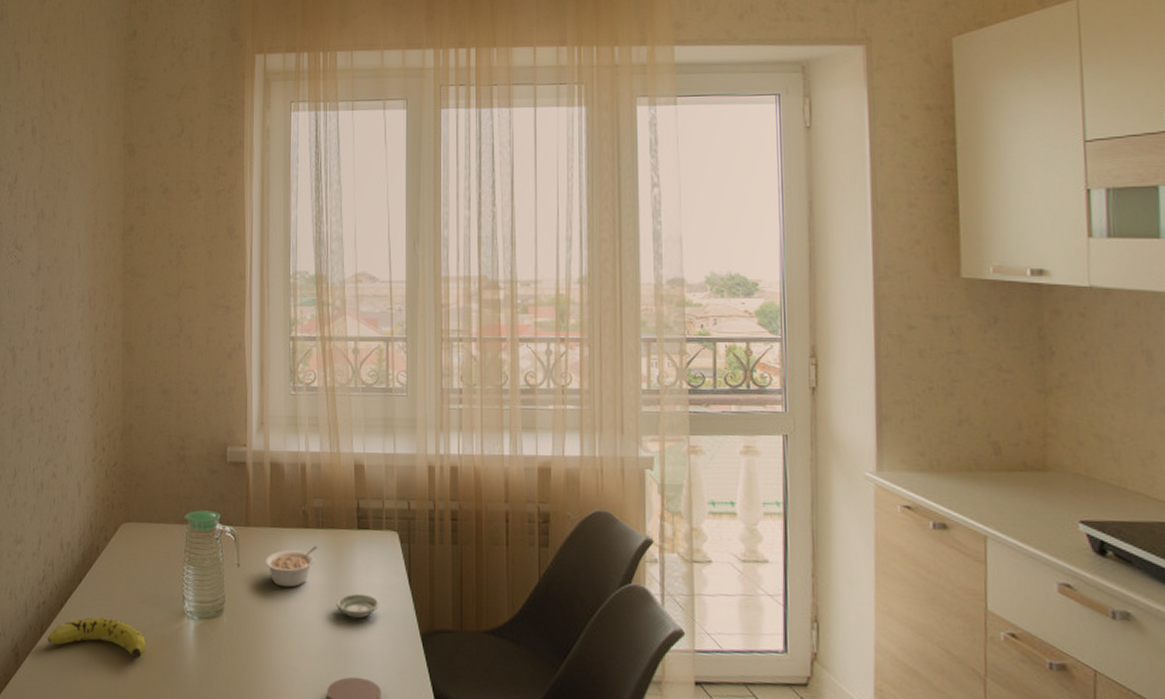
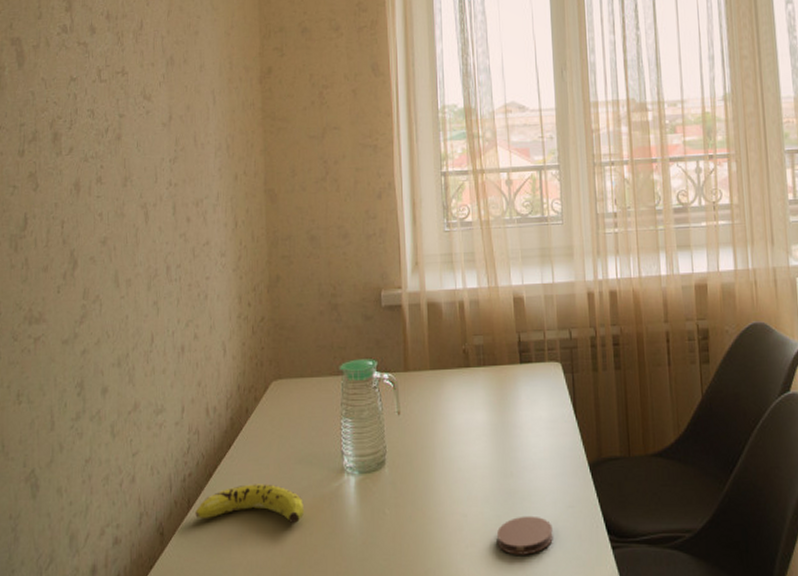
legume: present [265,546,318,588] -> none [426,385,481,431]
saucer: present [336,593,379,619] -> none [502,429,546,456]

